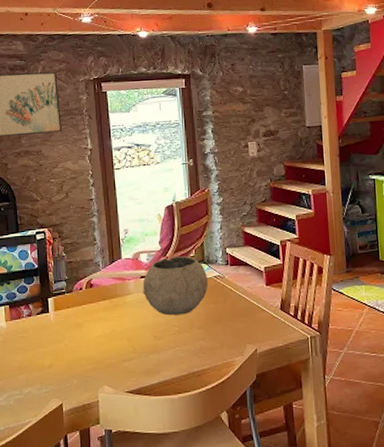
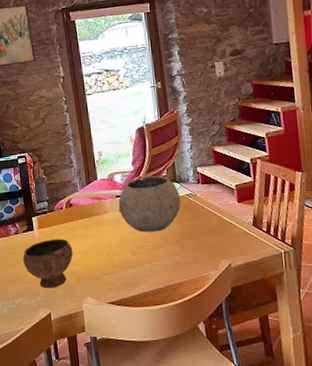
bowl: none [34,322,91,377] -> present [22,238,73,289]

